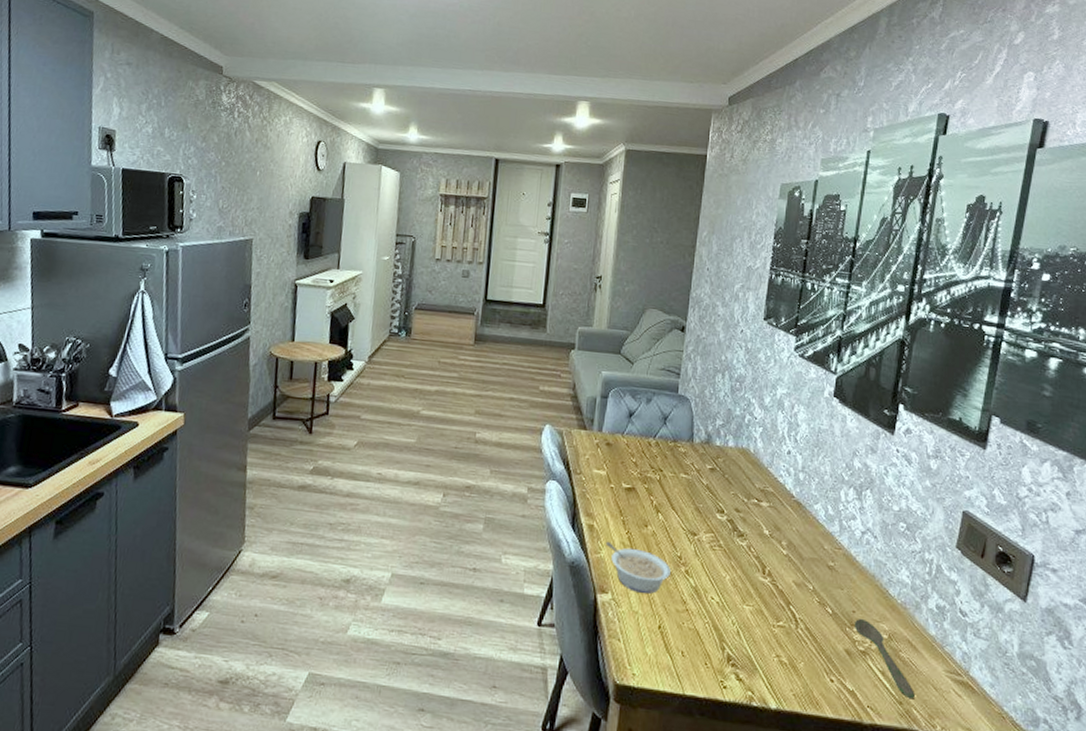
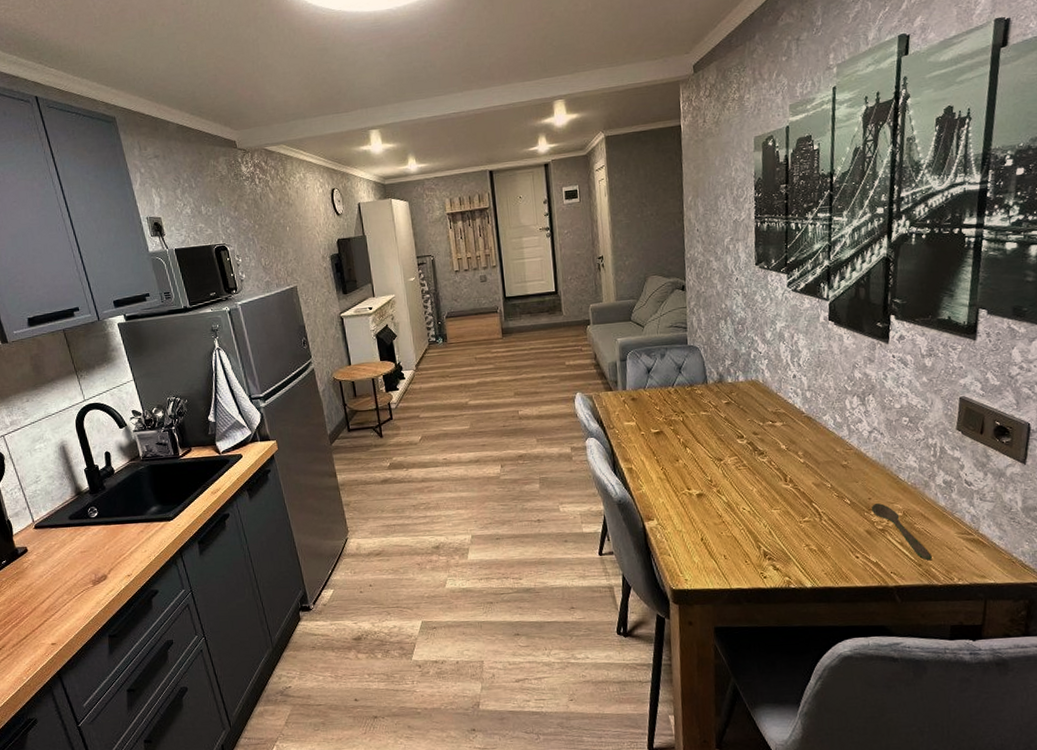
legume: present [605,541,670,594] -> none [645,478,705,515]

